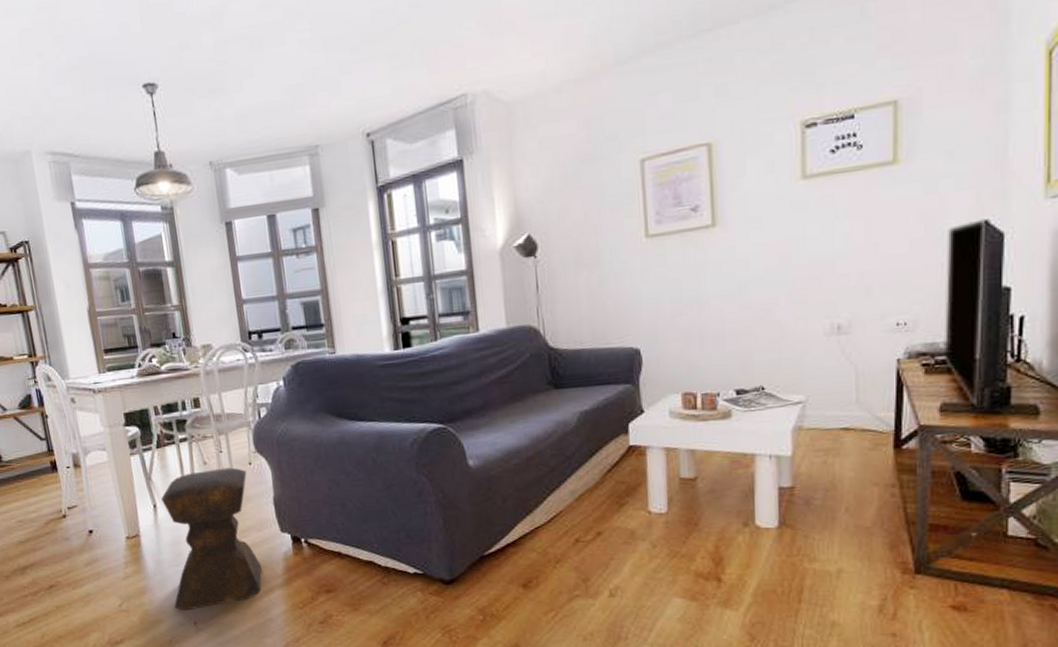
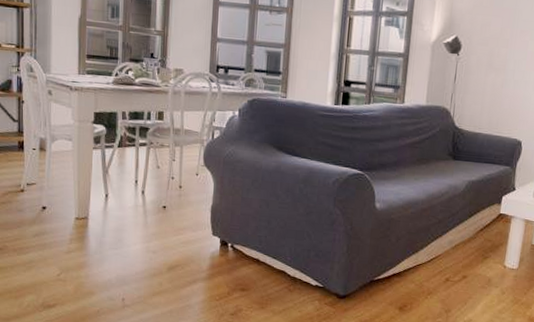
stool: present [161,467,262,611] -> none [107,173,193,288]

